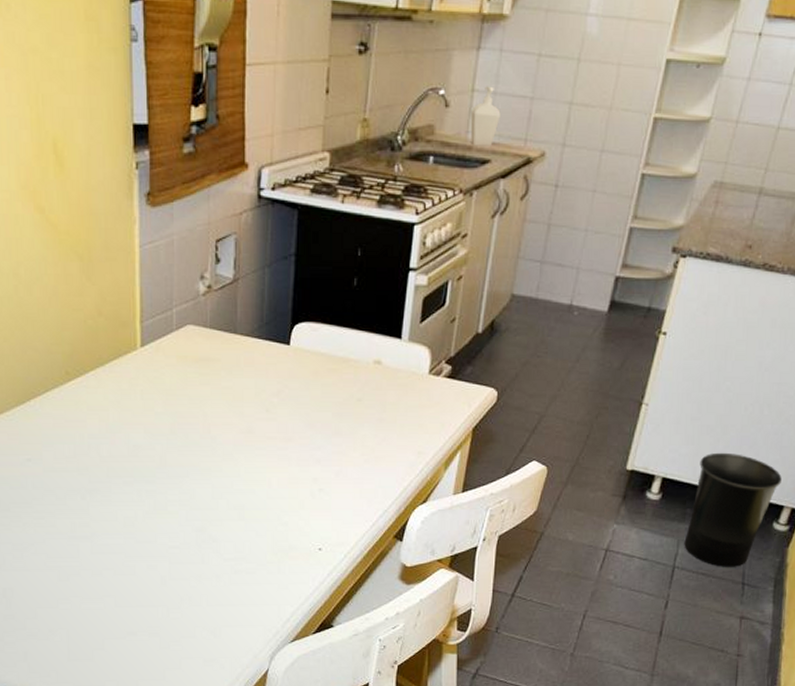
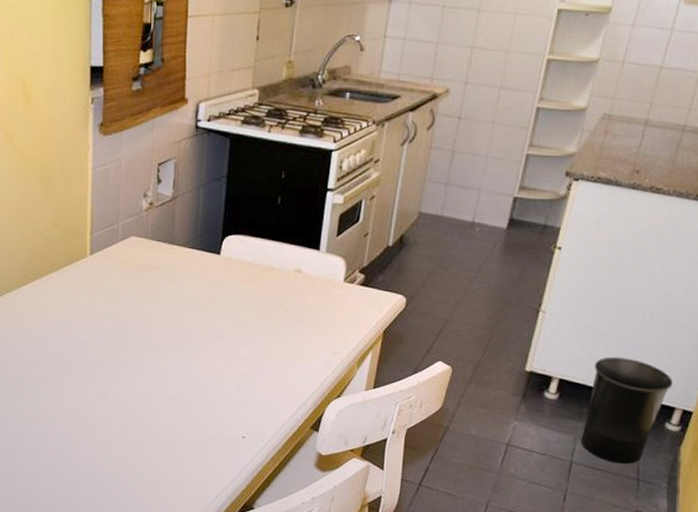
soap bottle: present [471,86,501,148] -> none [383,33,410,85]

